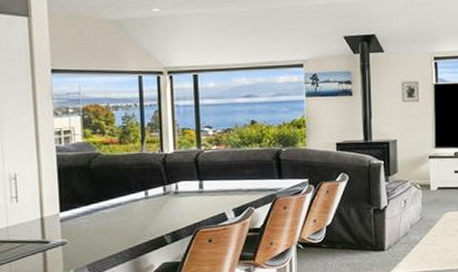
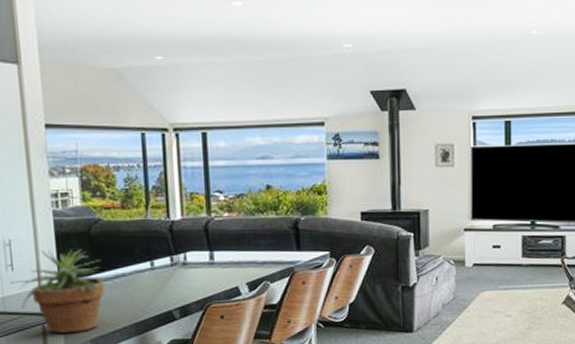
potted plant: none [14,181,114,260] -> present [10,249,117,334]

